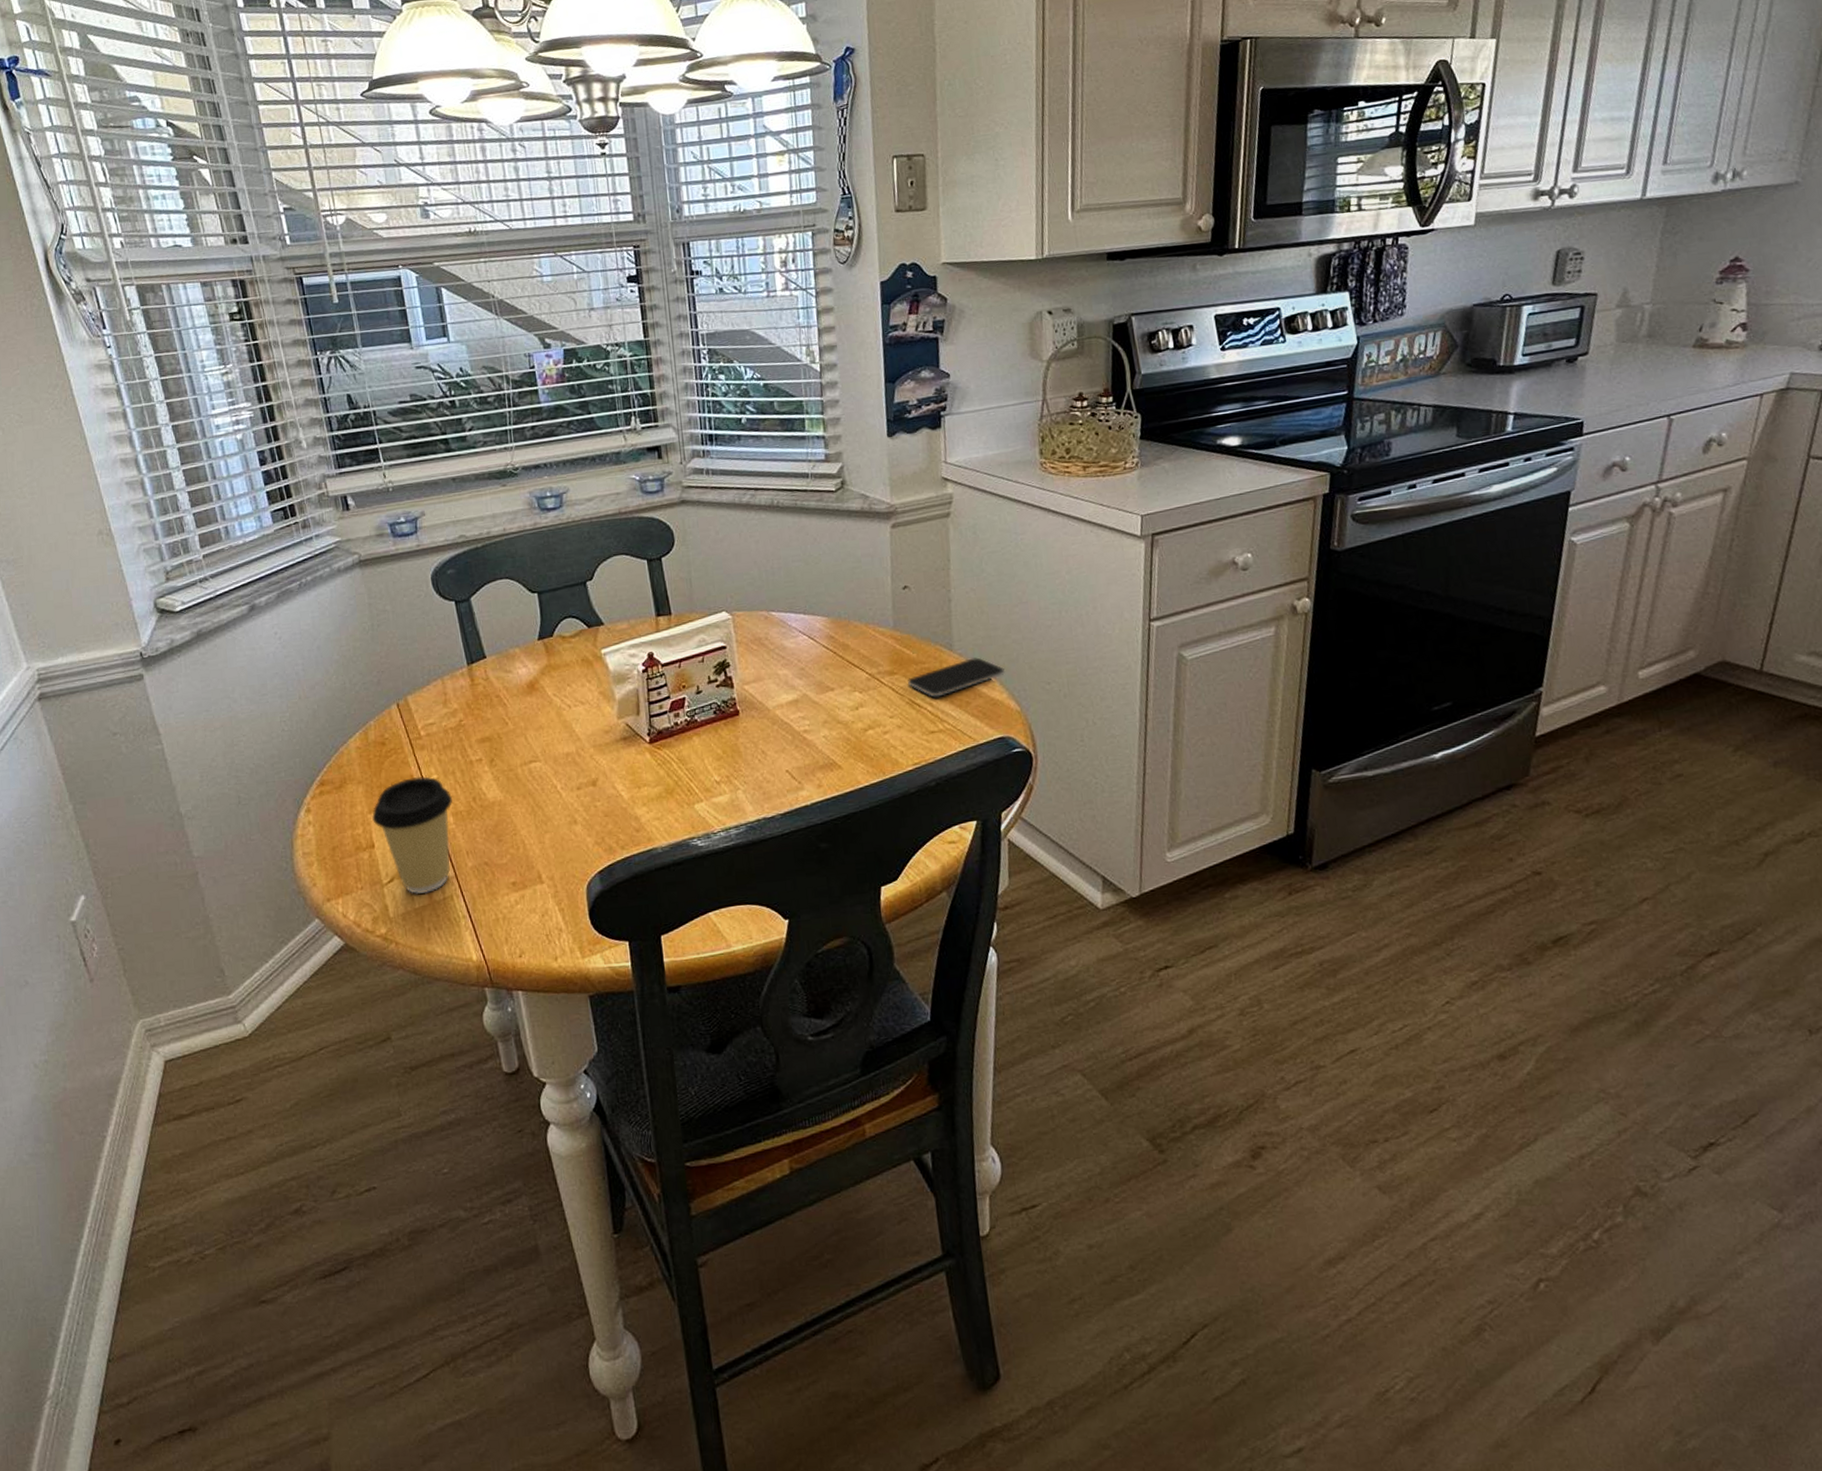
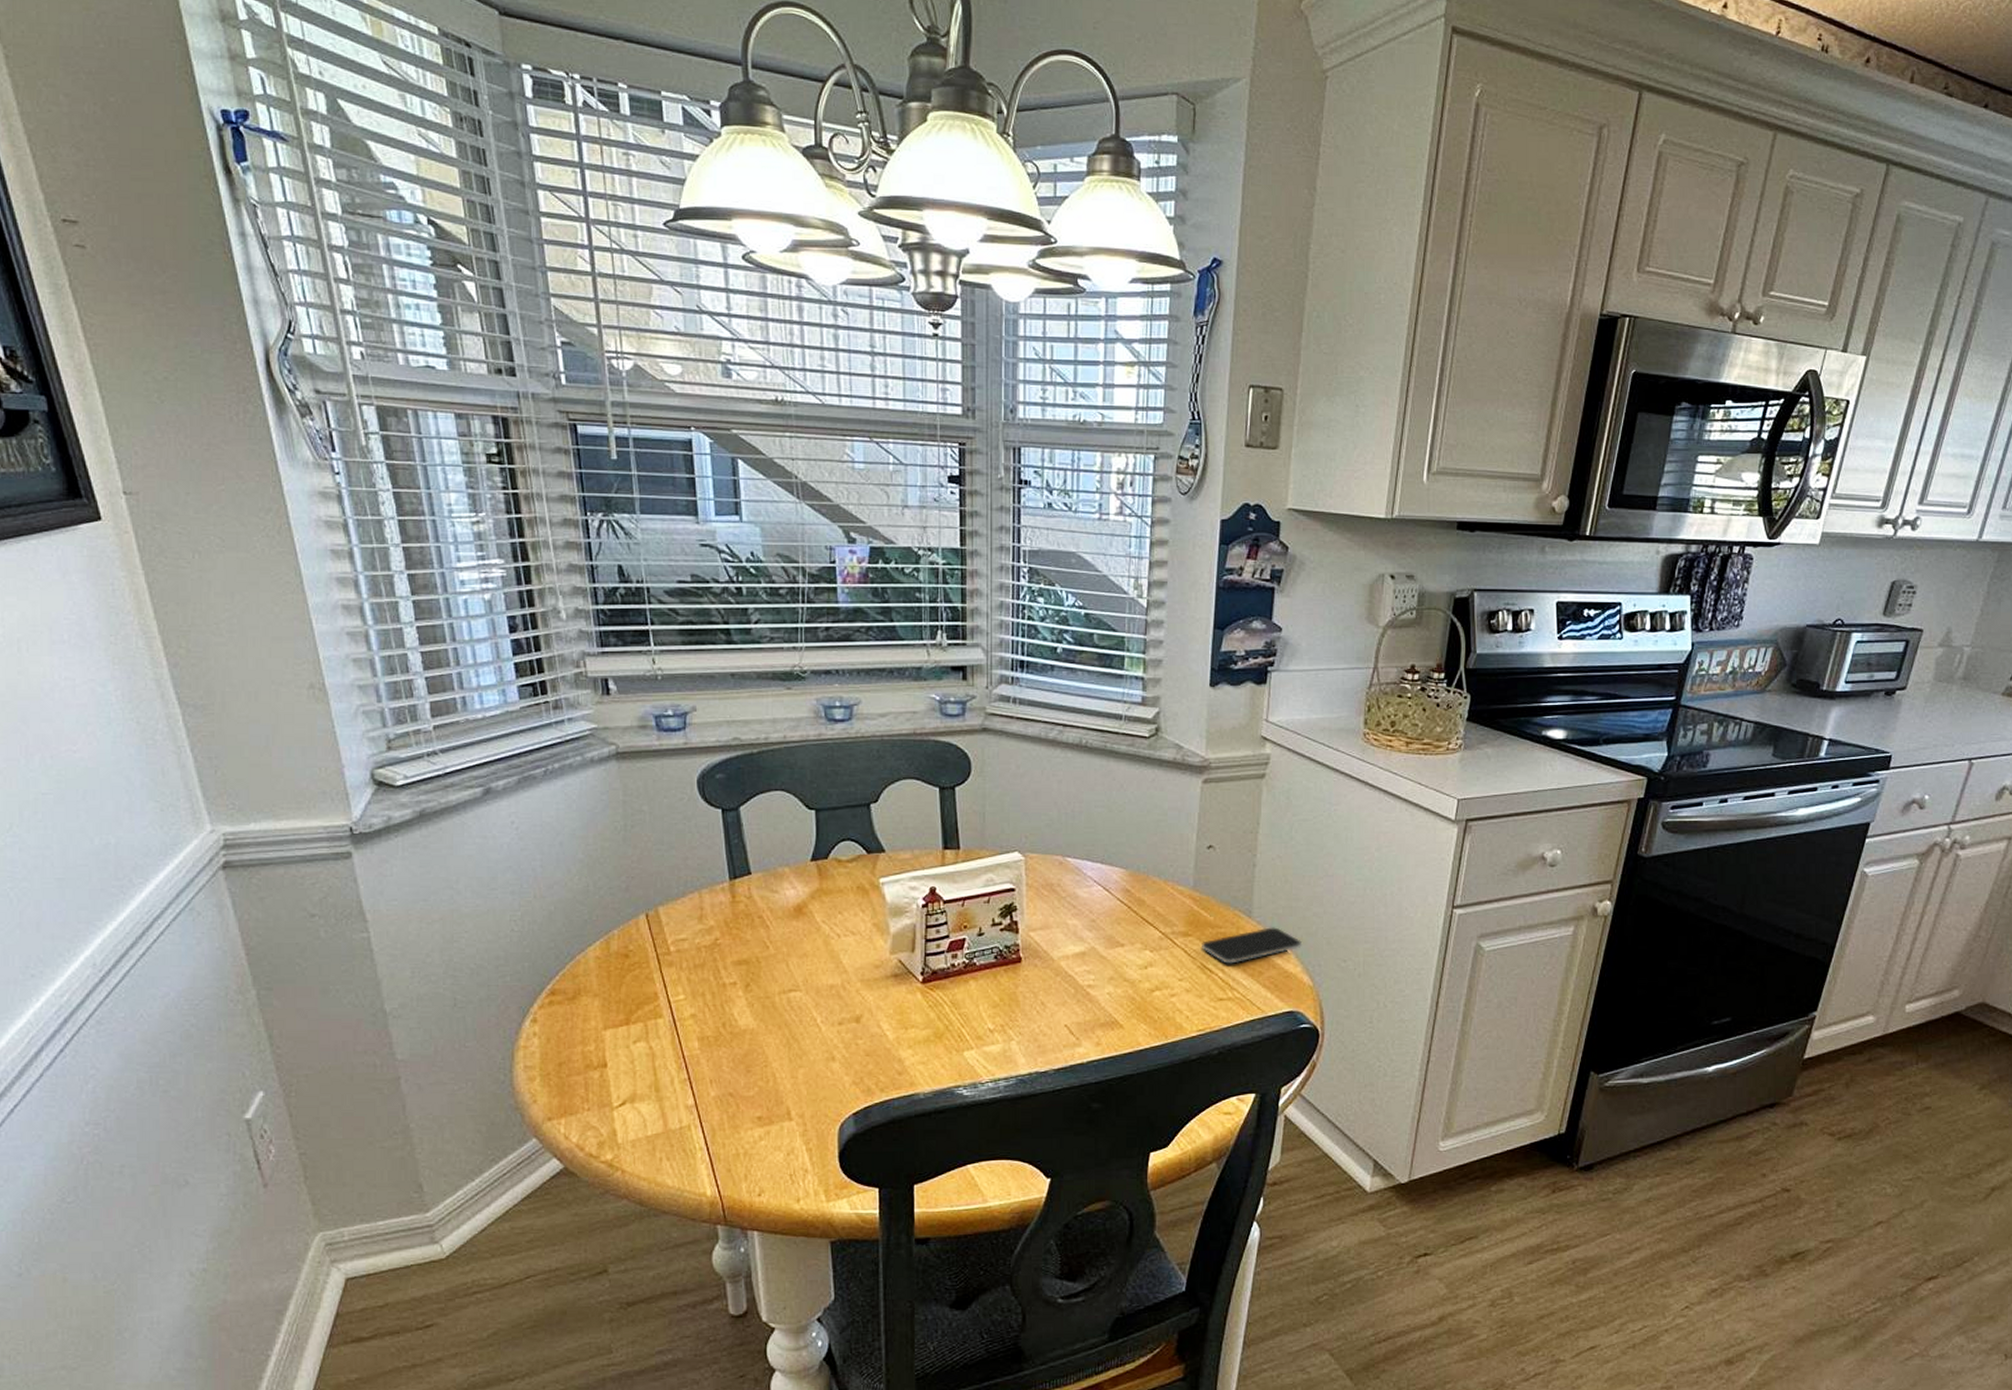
coffee cup: present [372,776,452,894] -> none [607,994,699,1122]

